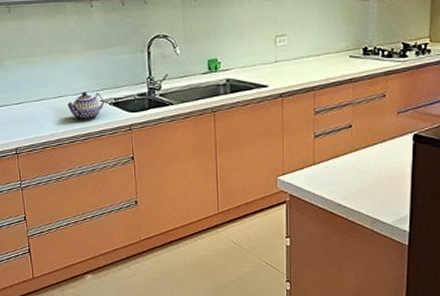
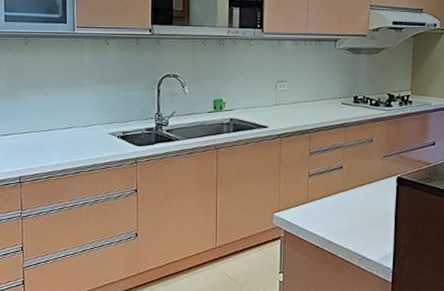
teapot: present [67,92,104,121] -> none [76,124,112,153]

